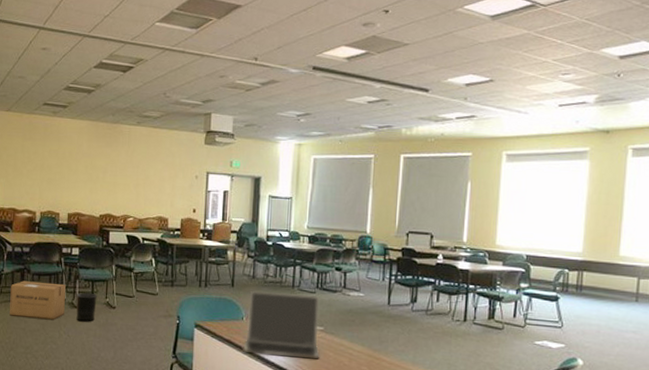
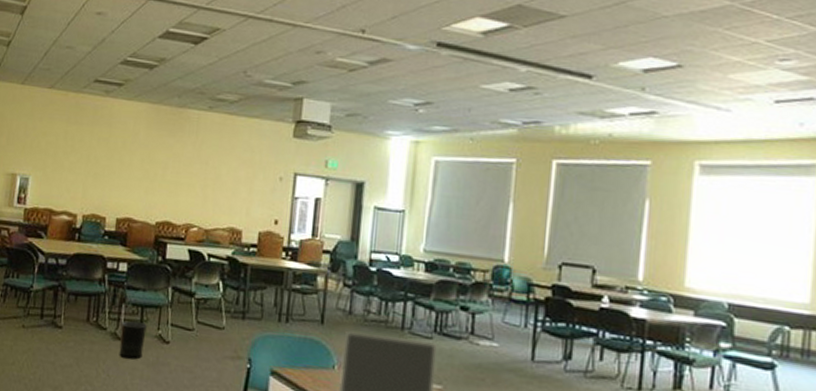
box: present [9,281,66,320] -> none [36,301,108,355]

